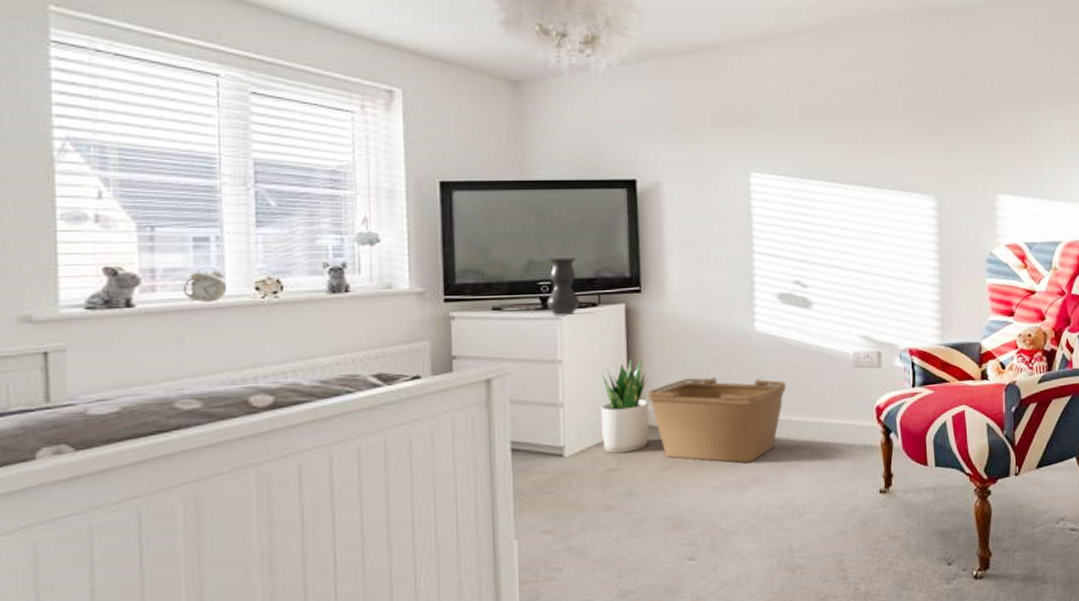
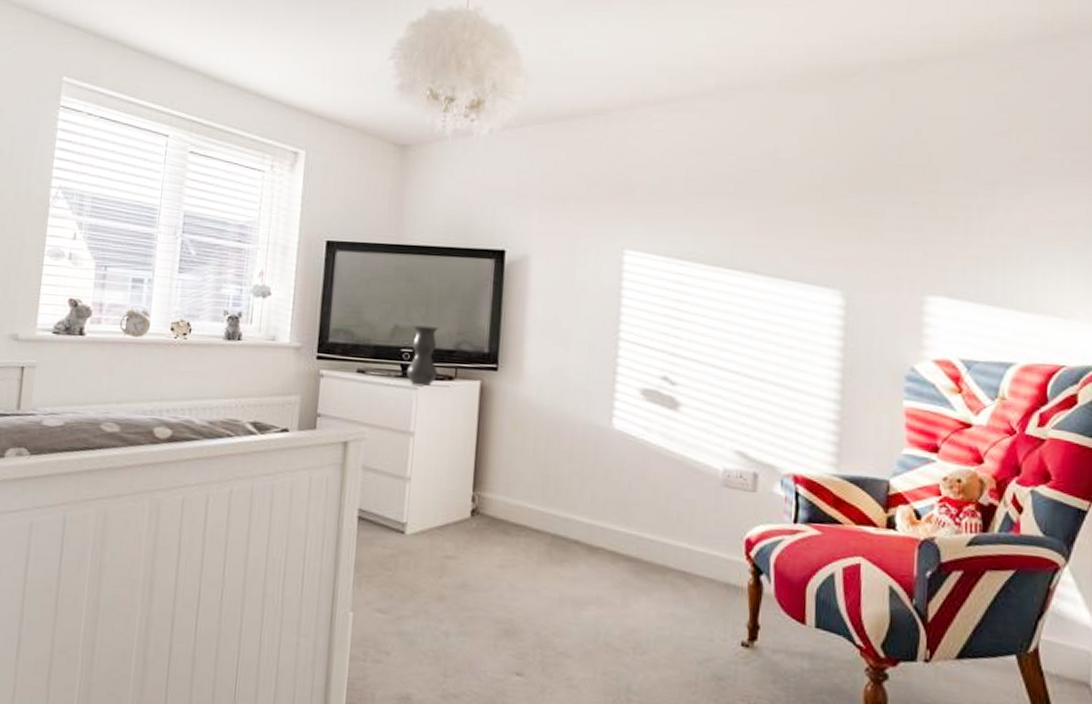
planter: present [601,358,650,454] -> none [443,441,496,542]
bicycle basket: present [647,377,786,464] -> none [492,470,642,579]

